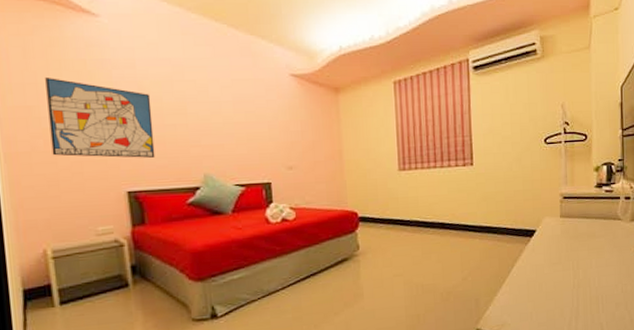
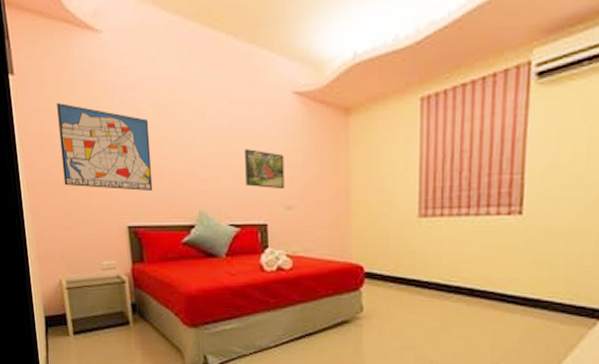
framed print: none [248,120,286,153] -> present [245,149,285,190]

